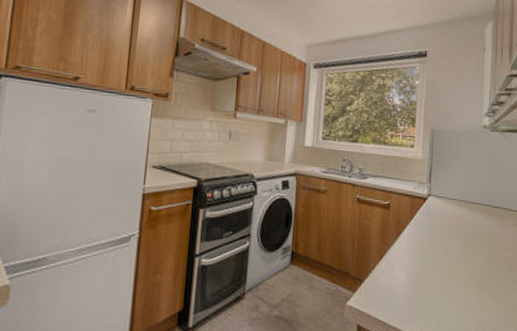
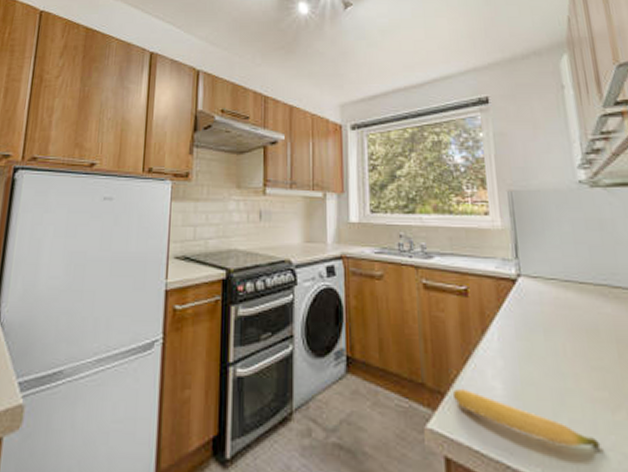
banana: none [368,277,466,319] -> present [452,389,601,449]

